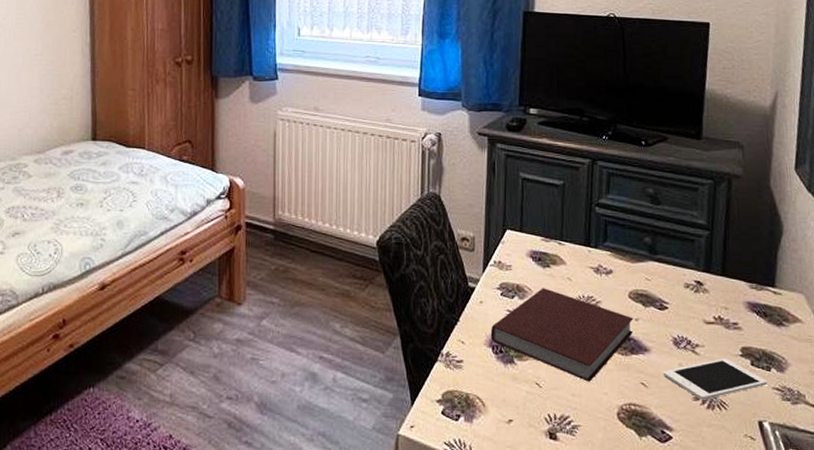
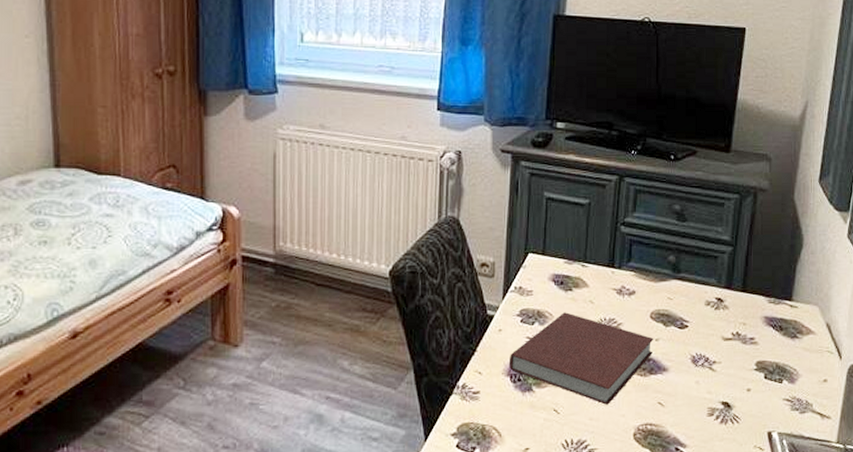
cell phone: present [663,358,768,400] -> none [680,373,779,415]

